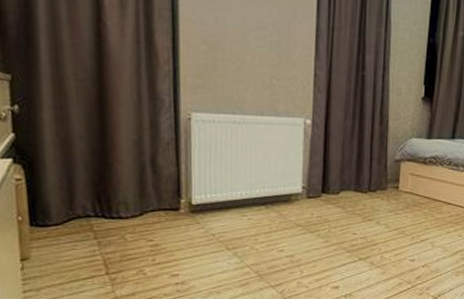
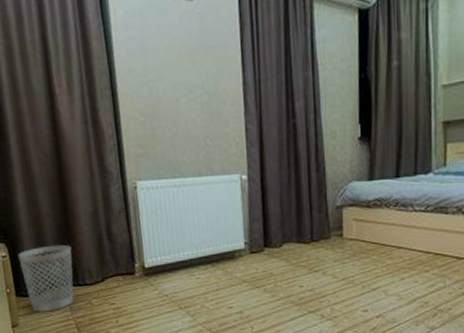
wastebasket: none [37,171,107,245] -> present [18,244,75,312]

